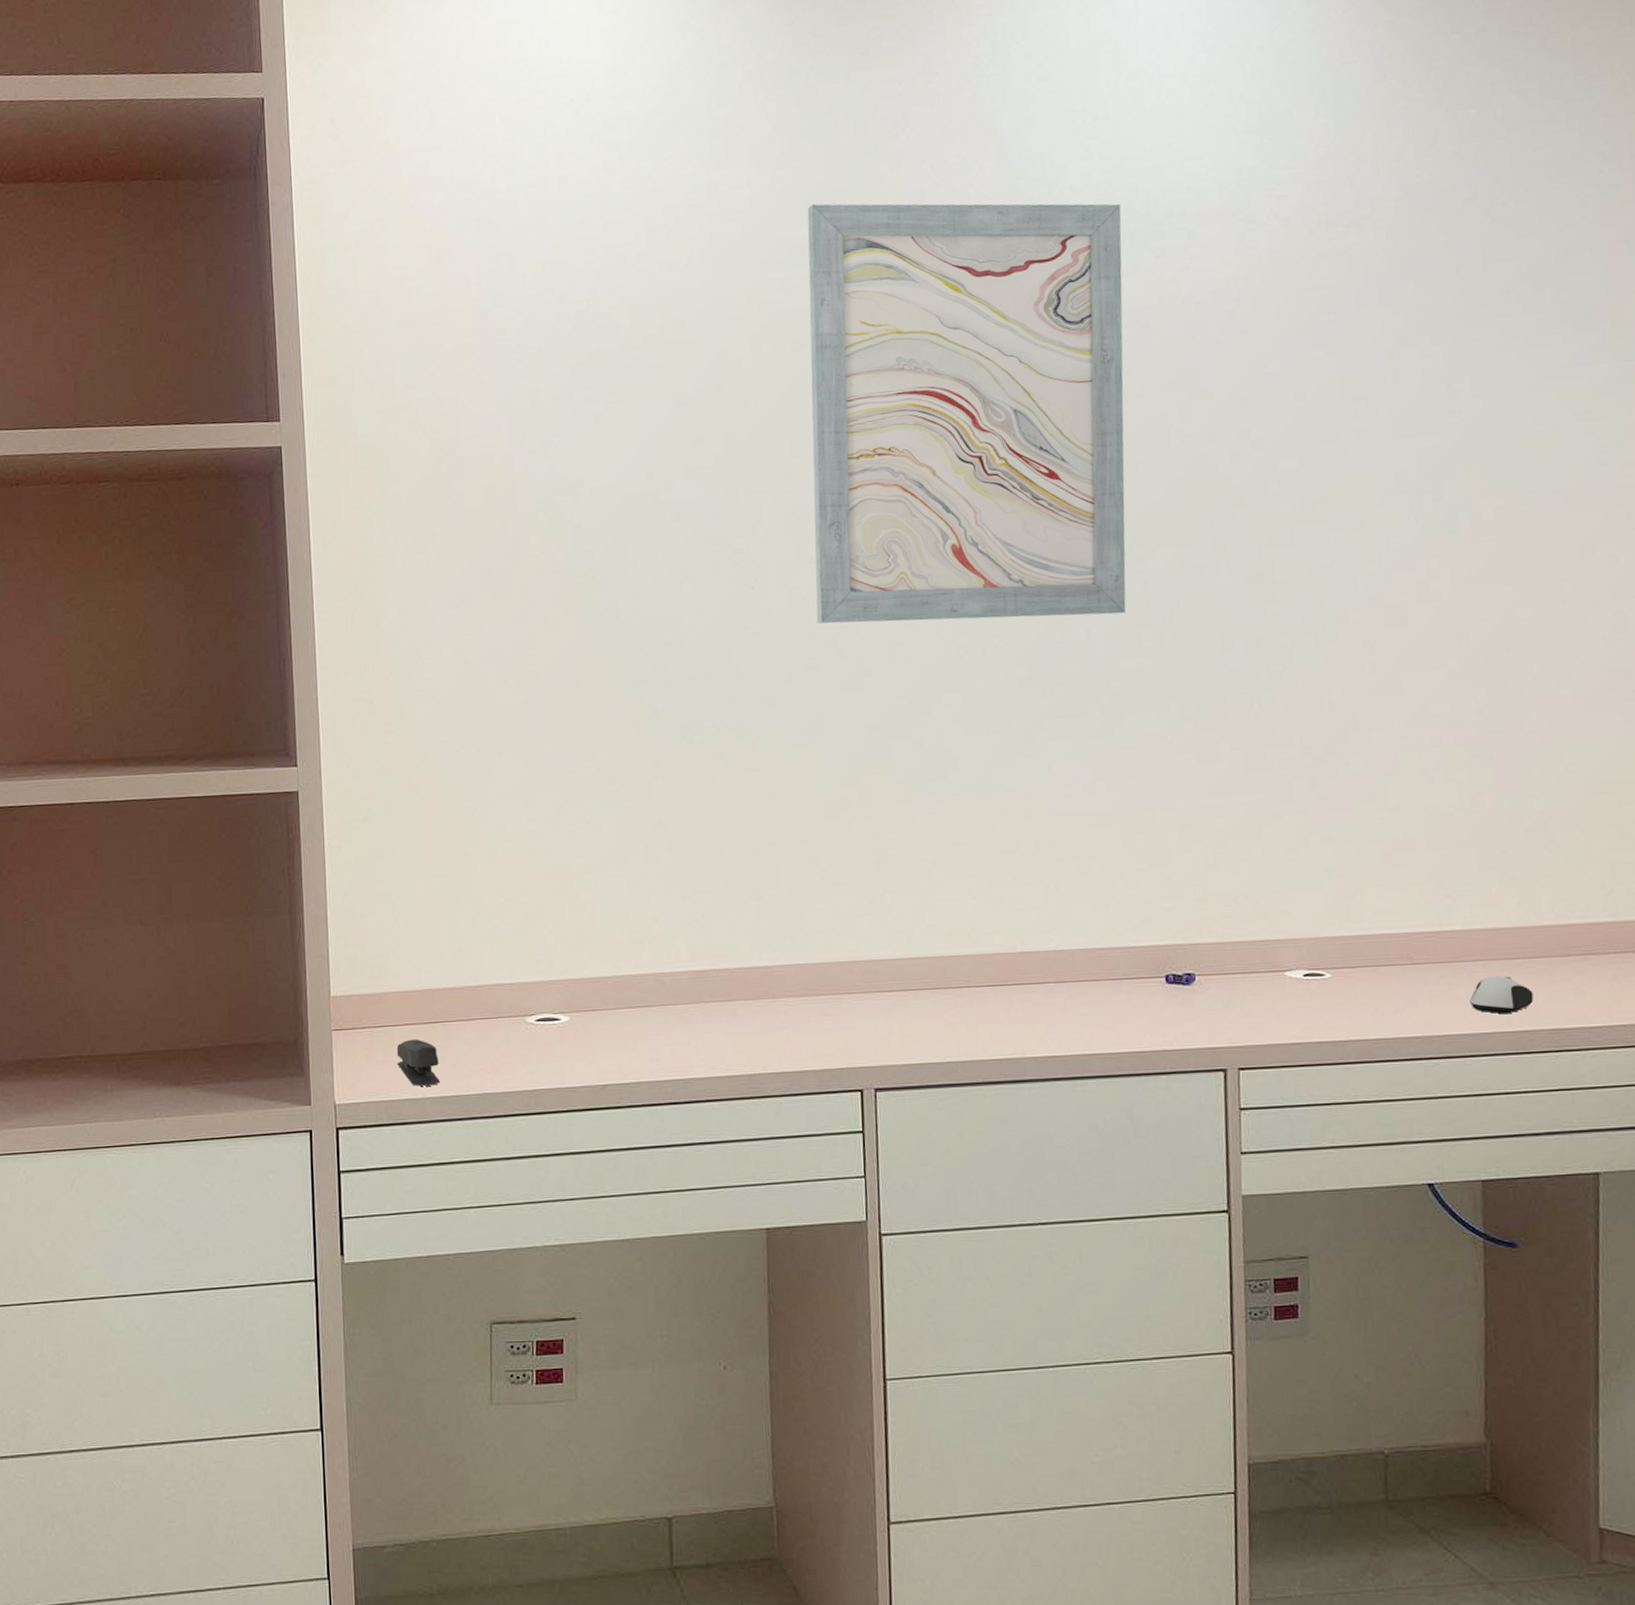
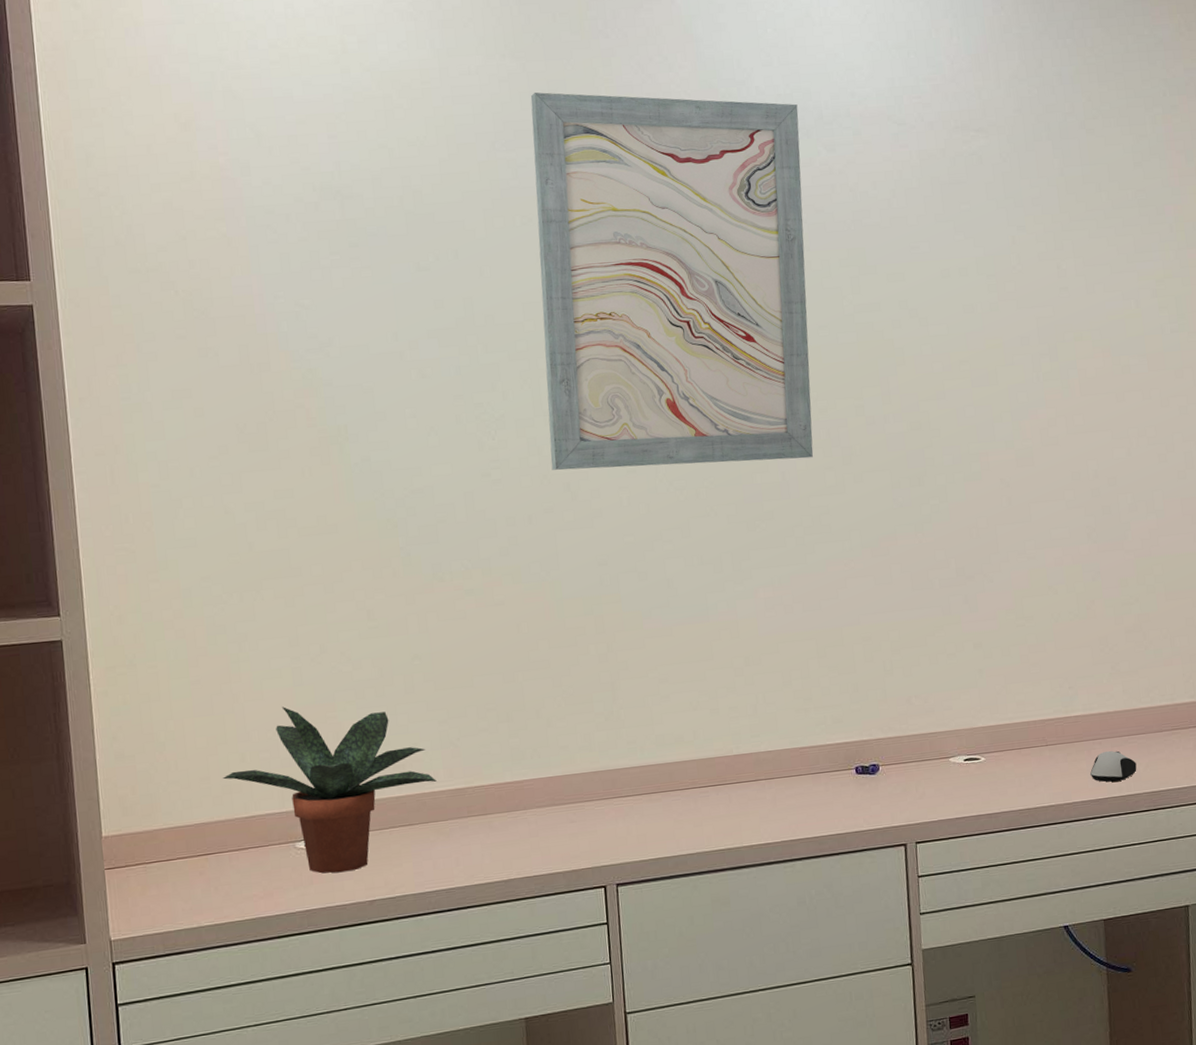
stapler: present [396,1039,440,1086] -> none [170,871,215,917]
potted plant: none [453,871,678,1053] -> present [223,707,437,873]

